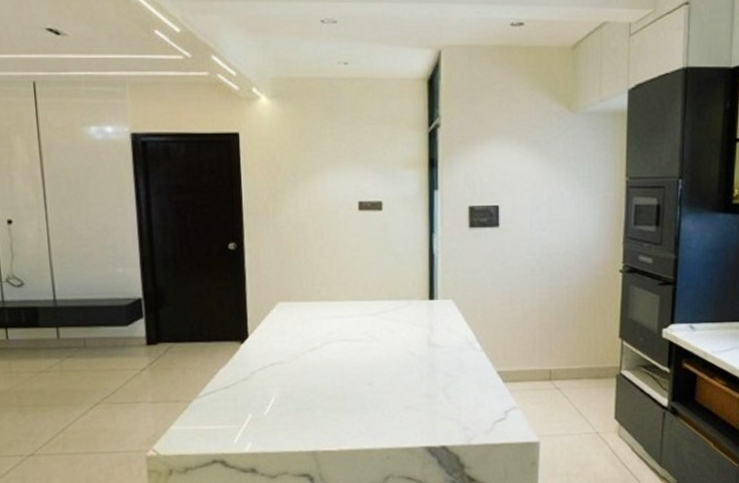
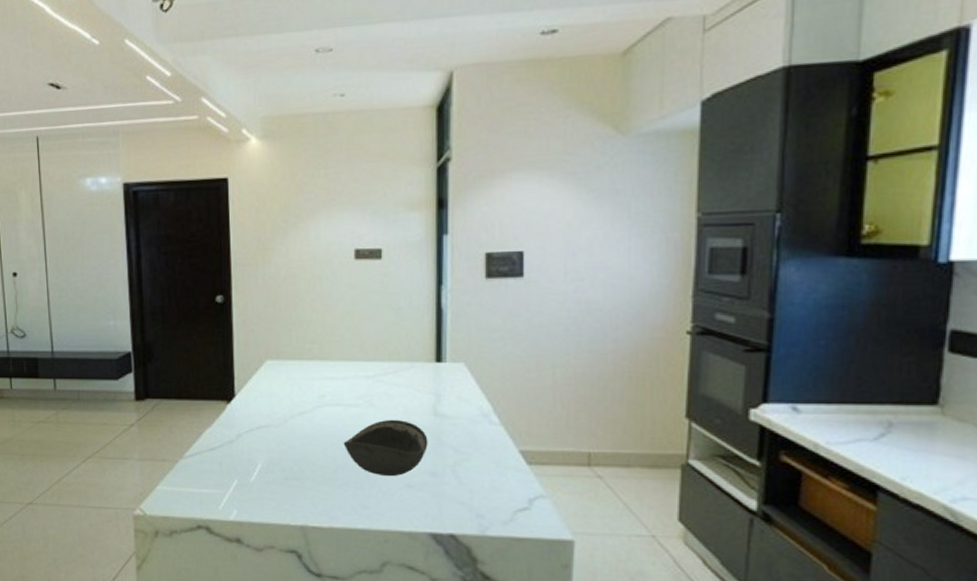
bowl: none [350,350,423,401] -> present [343,419,428,477]

